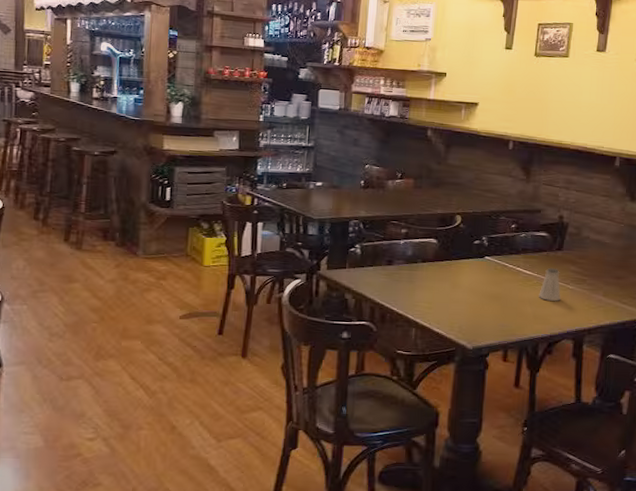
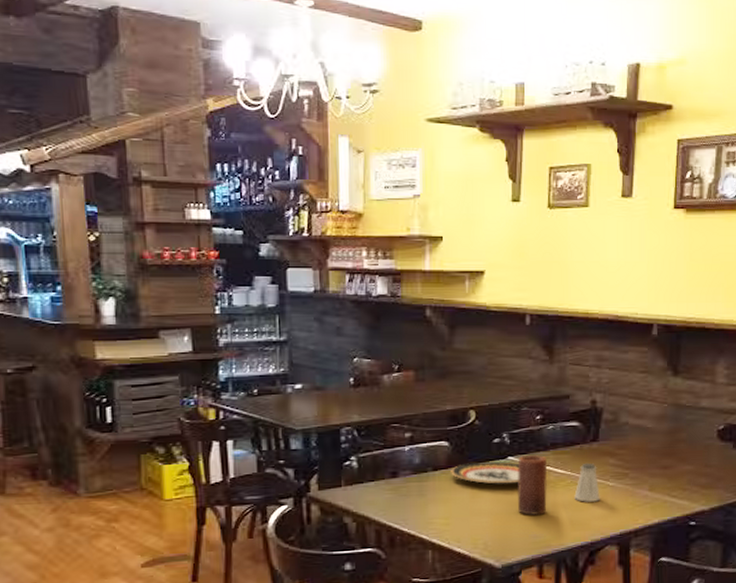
plate: none [436,258,494,279] -> present [451,461,519,484]
candle: none [490,256,518,308] -> present [517,454,548,515]

